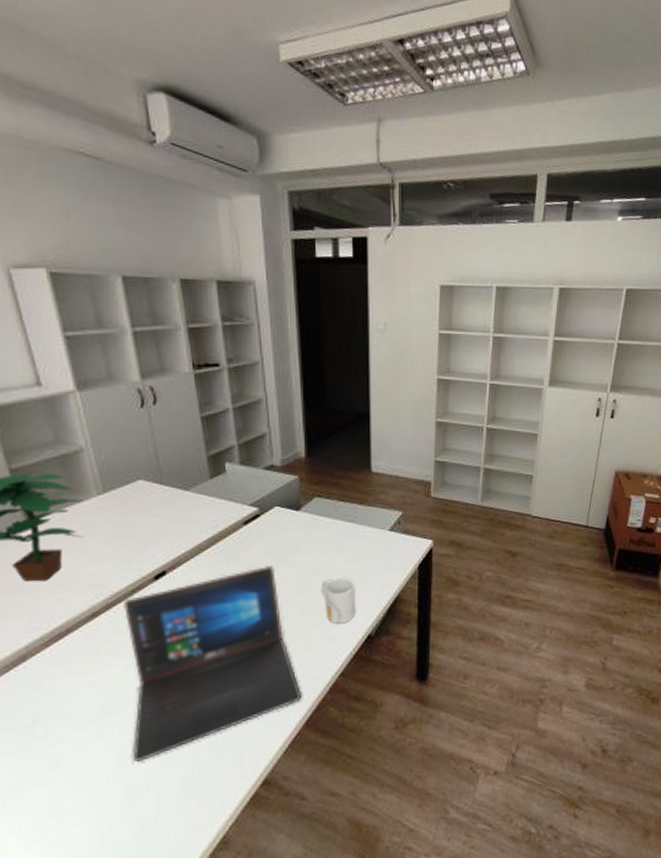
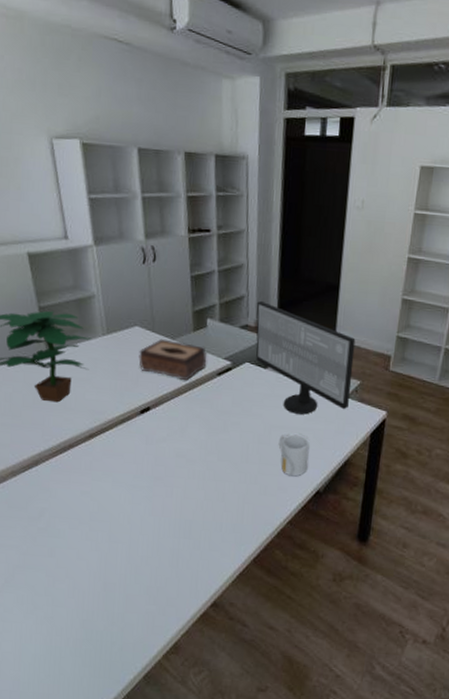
laptop: present [122,565,301,762] -> none [111,414,252,565]
tissue box: none [146,491,230,536] -> present [139,338,208,381]
computer monitor: none [280,437,393,556] -> present [256,300,356,415]

